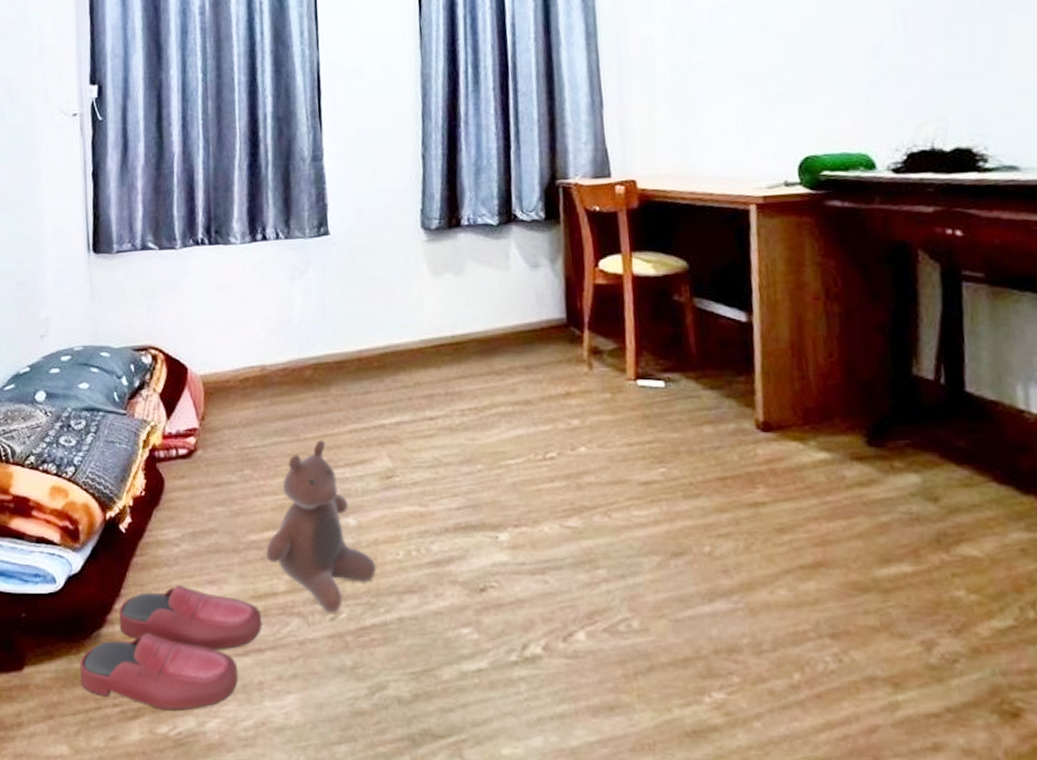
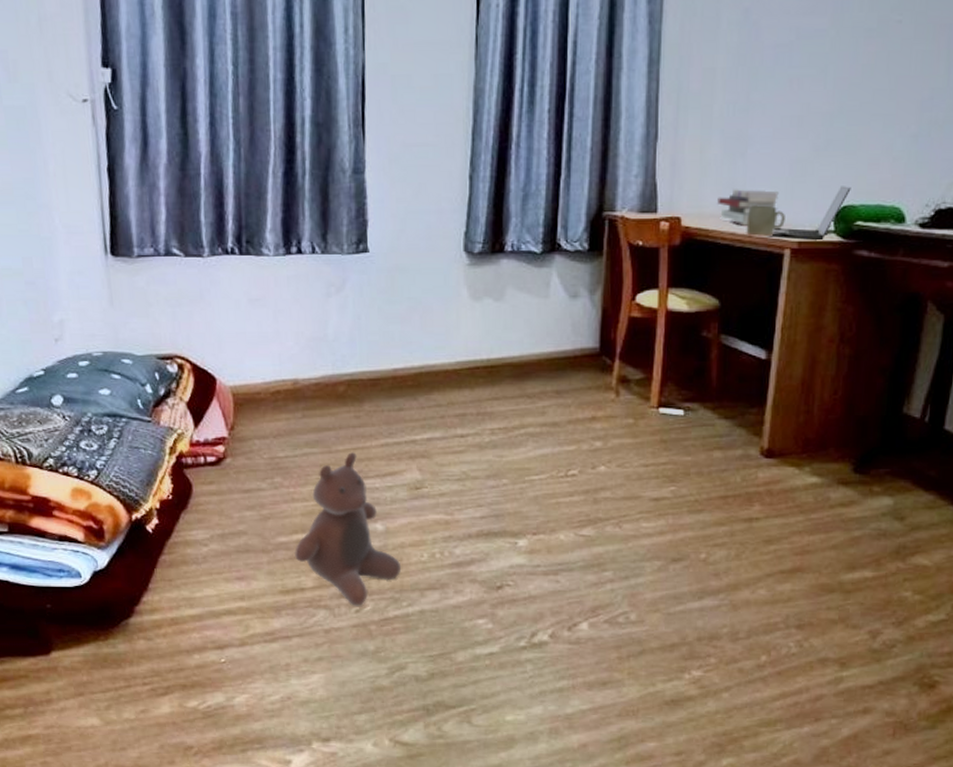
slippers: present [80,585,262,711] -> none [108,581,290,688]
books: none [671,147,739,184] -> present [717,188,779,226]
mug: none [704,162,746,194] -> present [746,205,785,236]
laptop: none [726,136,811,195] -> present [765,186,851,241]

